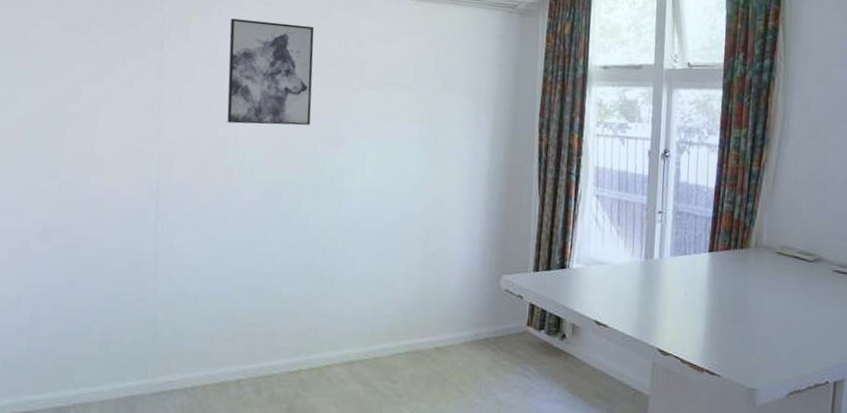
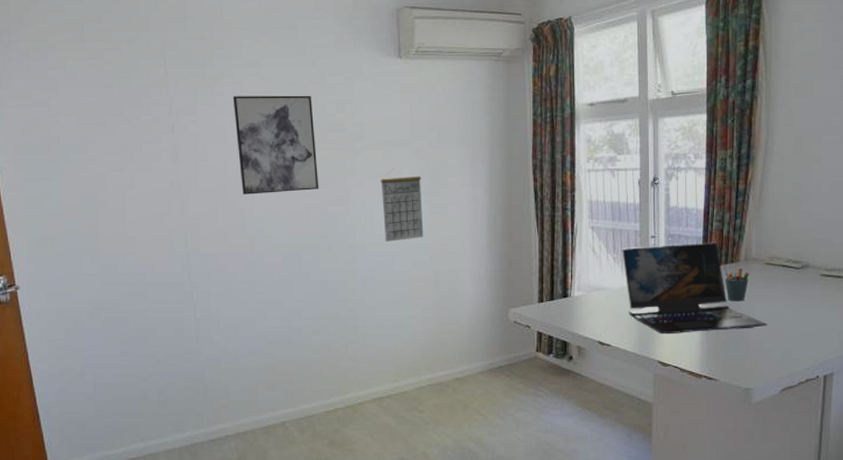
calendar: none [374,112,421,190] -> present [381,169,424,242]
laptop: none [626,221,777,322] -> present [622,242,768,335]
pen holder: none [732,251,760,292] -> present [723,266,750,302]

